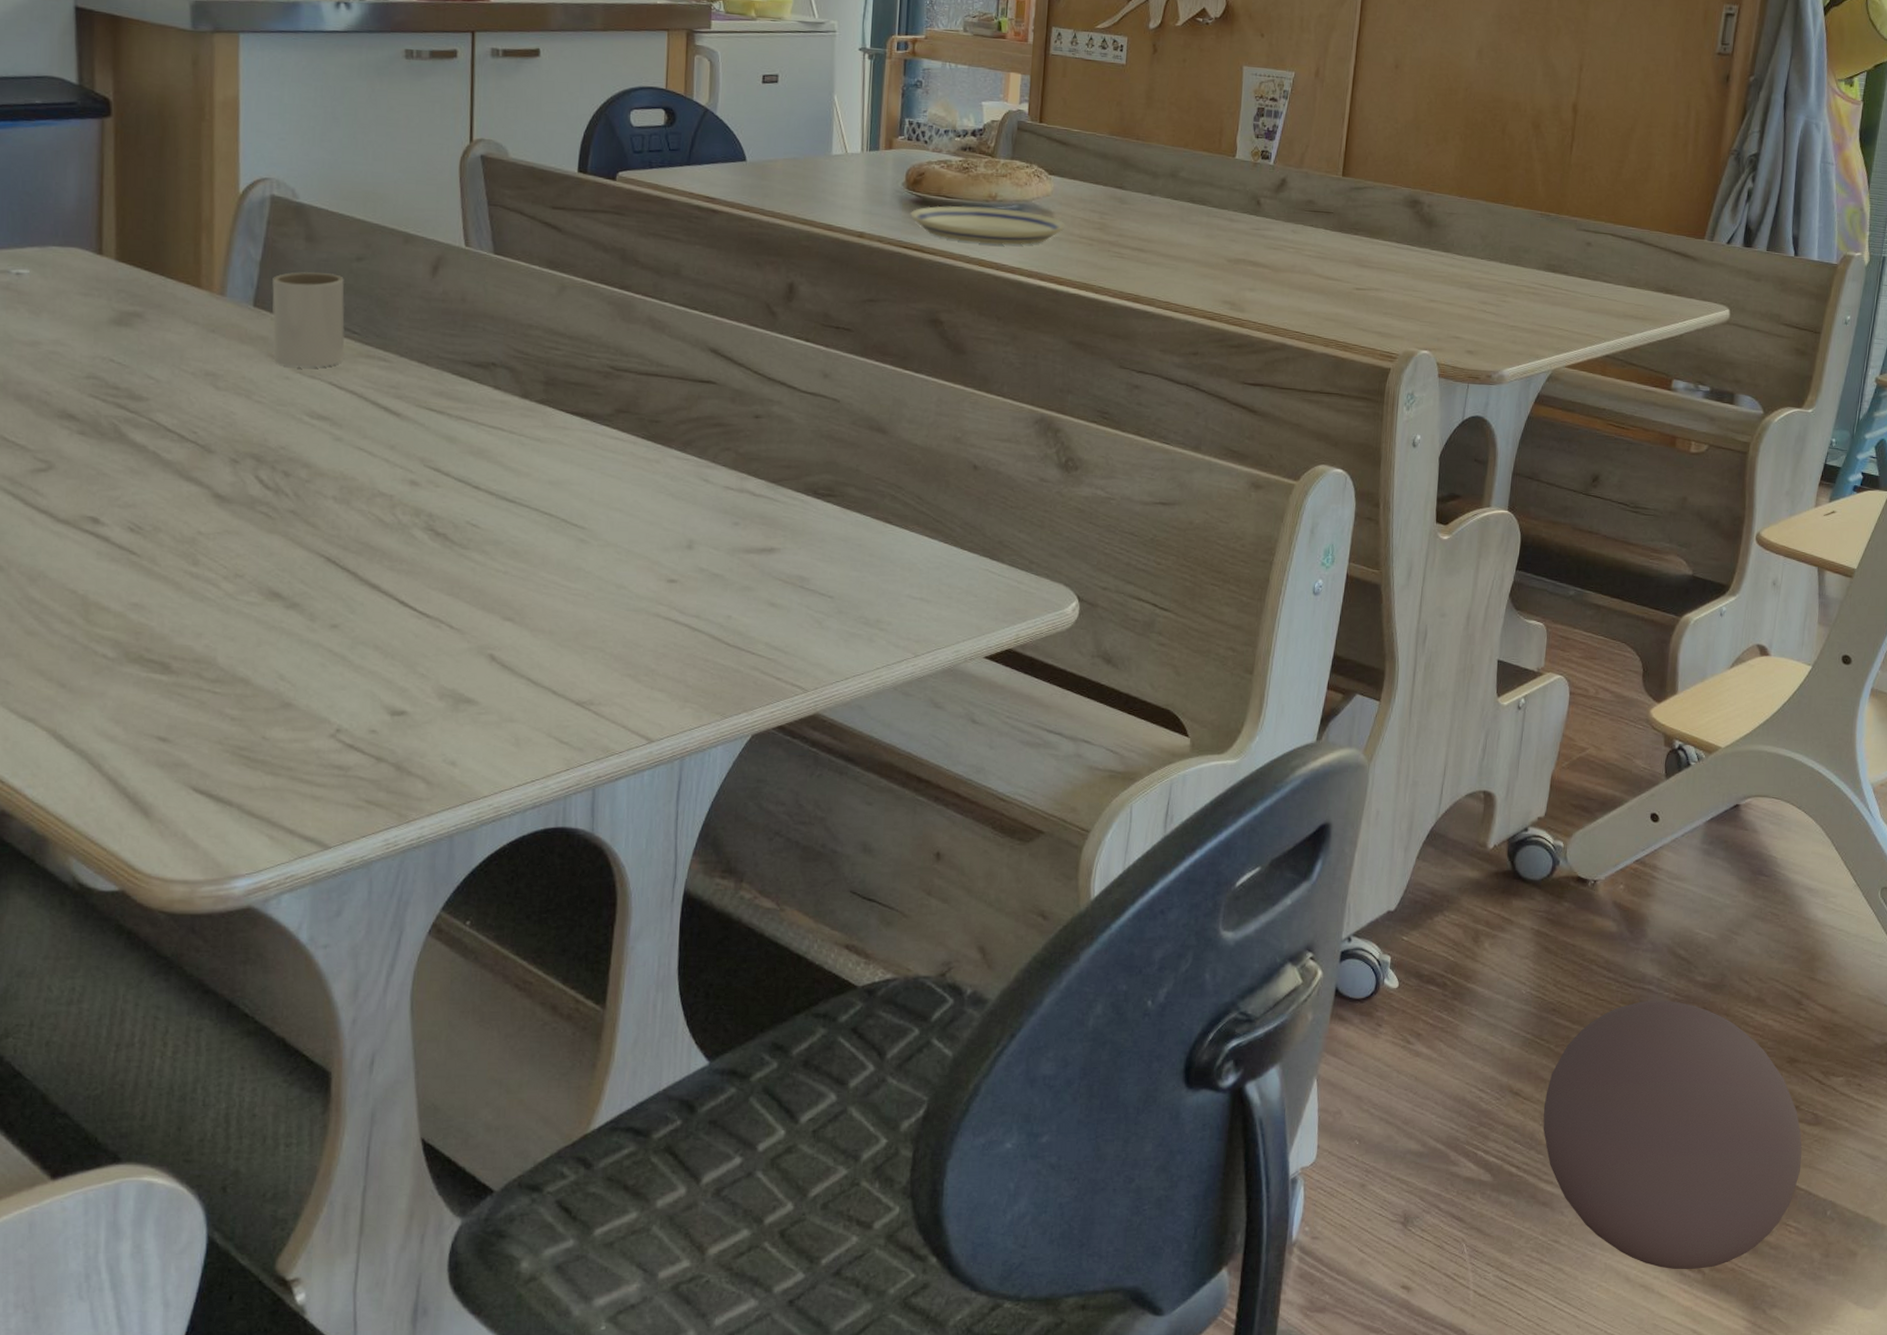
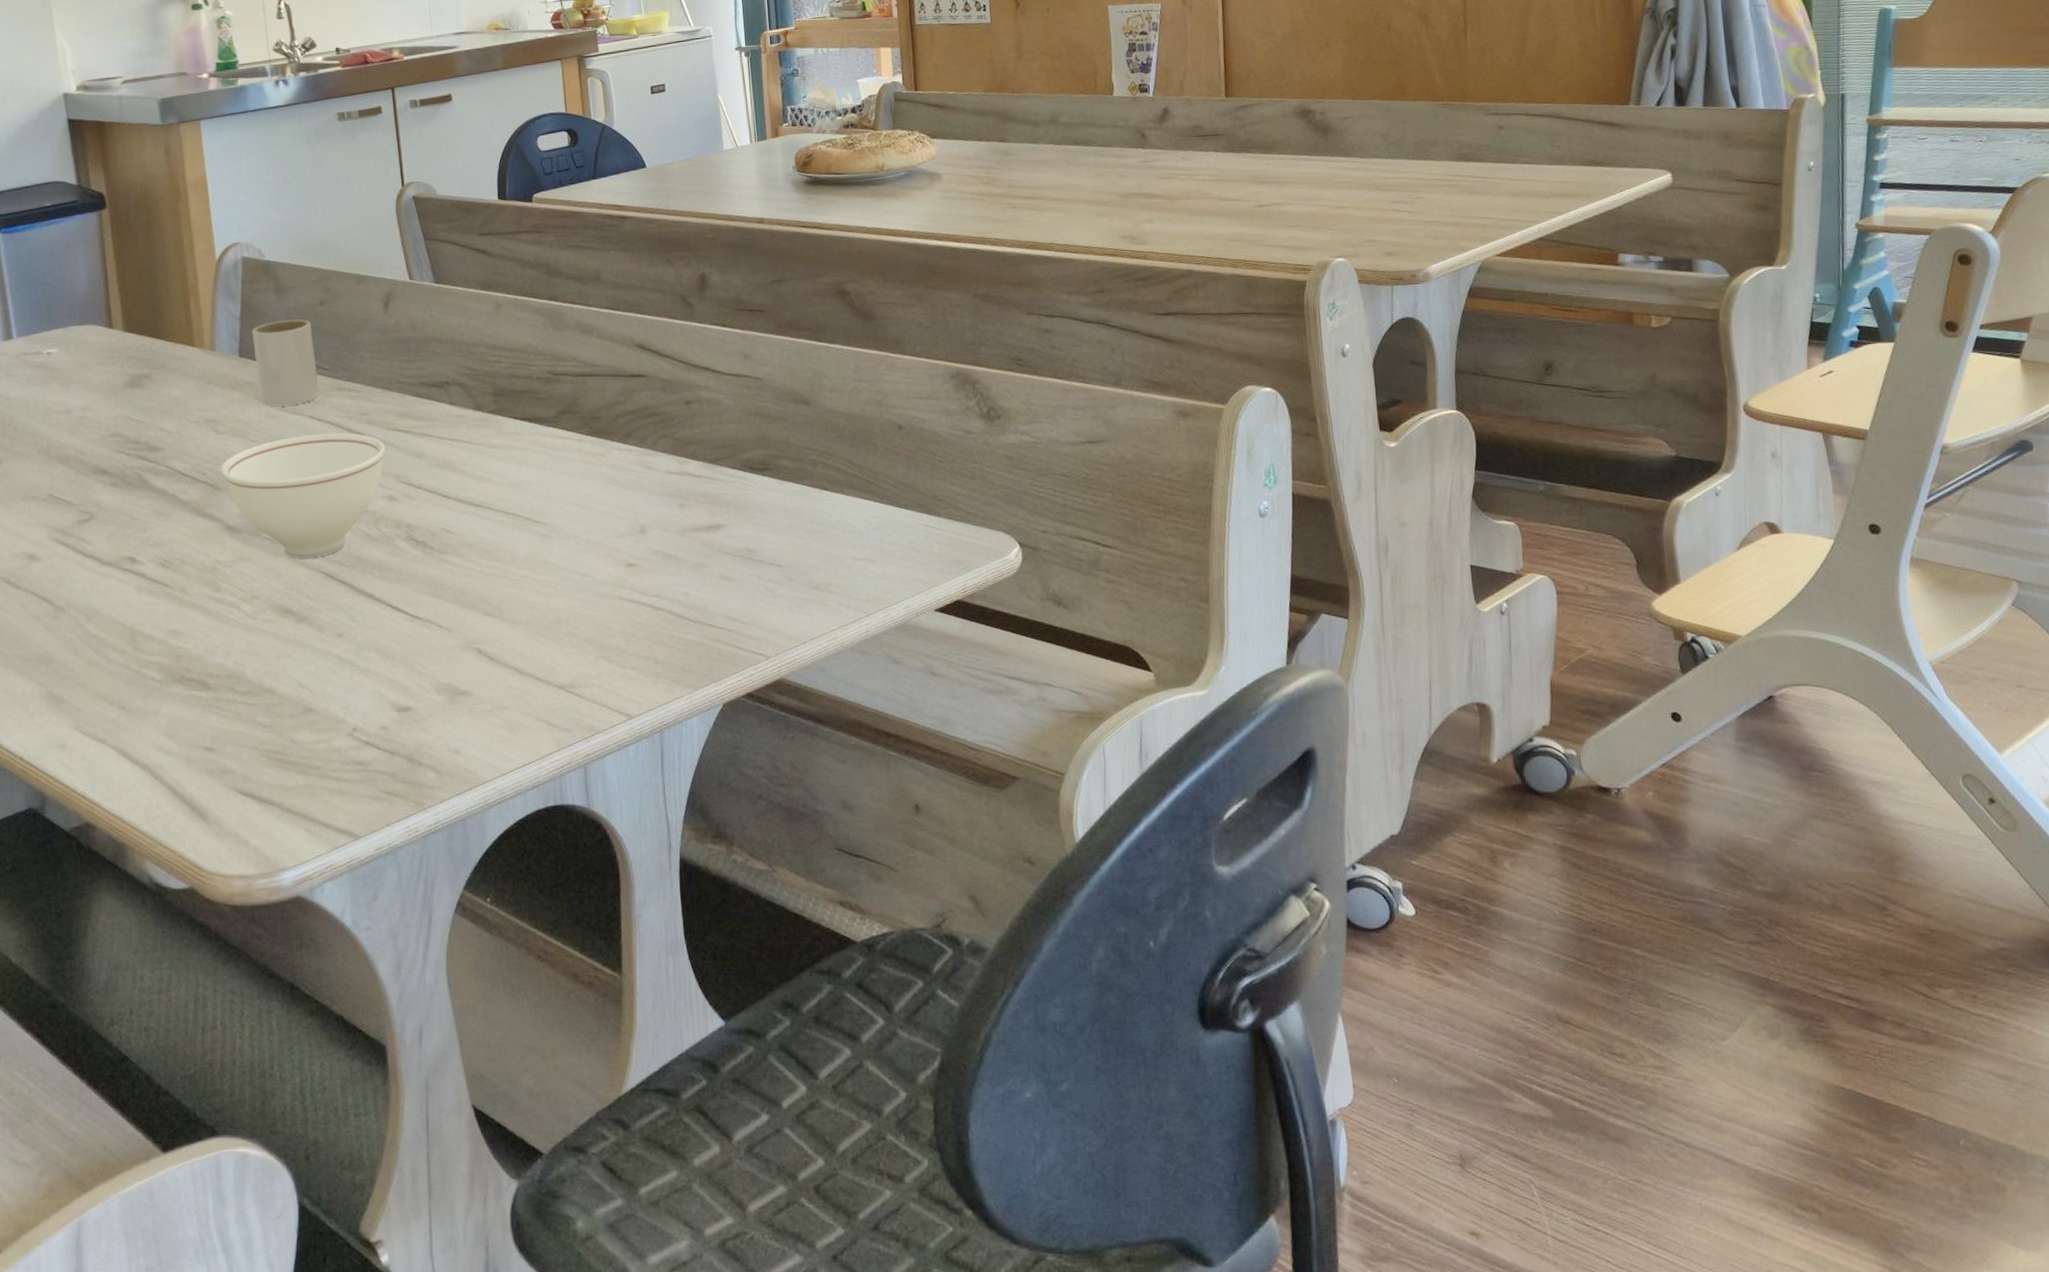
bowl: none [214,402,415,539] -> present [220,432,386,559]
plate: present [910,206,1066,245] -> none [804,177,954,214]
ball: present [1543,1000,1802,1270] -> none [1599,913,1919,1210]

